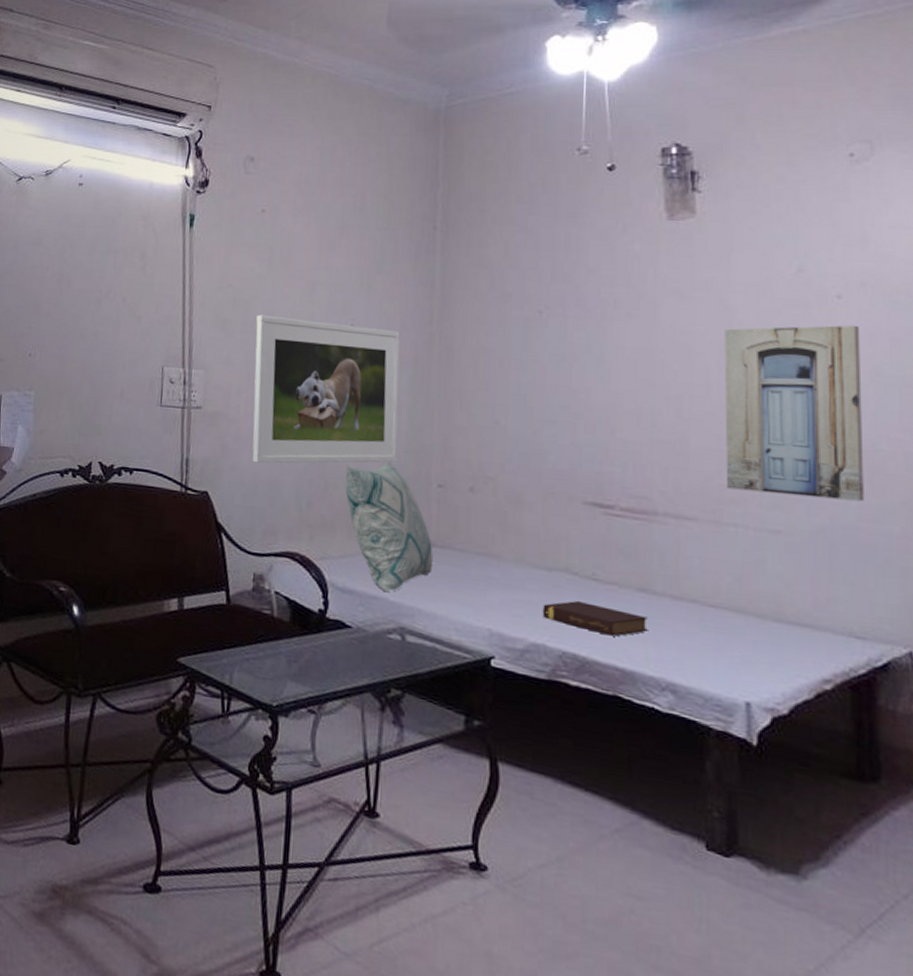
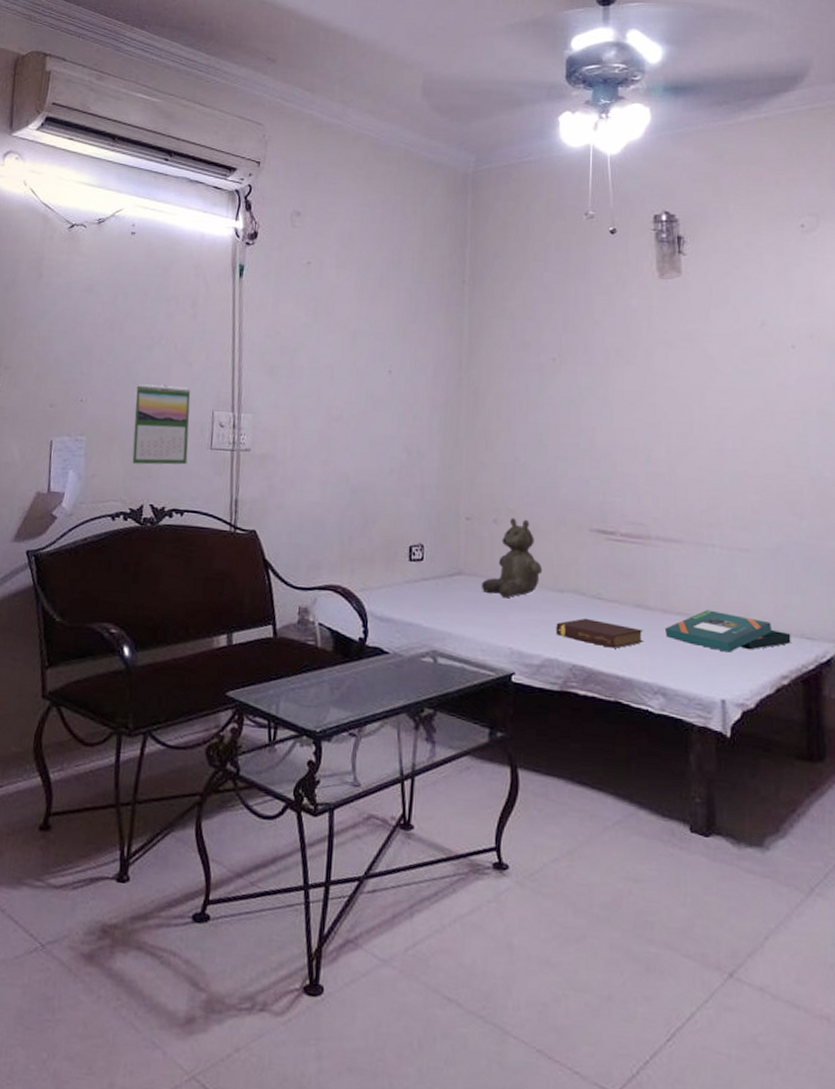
calendar: none [80,338,140,422] -> present [131,384,191,465]
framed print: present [252,314,401,464] -> none [297,361,433,502]
decorative pillow: present [345,462,433,592] -> none [383,497,462,619]
teddy bear: none [455,487,527,574] -> present [481,518,543,597]
board game: none [674,598,836,649] -> present [664,609,791,653]
wall art: present [724,325,864,502] -> none [704,371,812,522]

